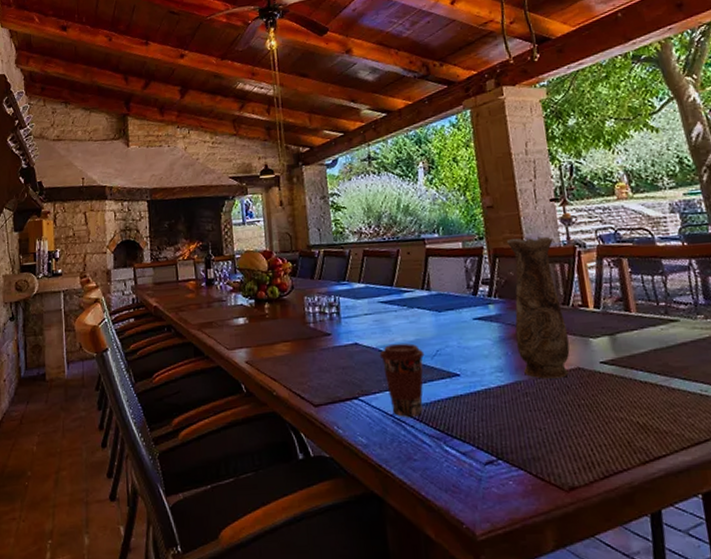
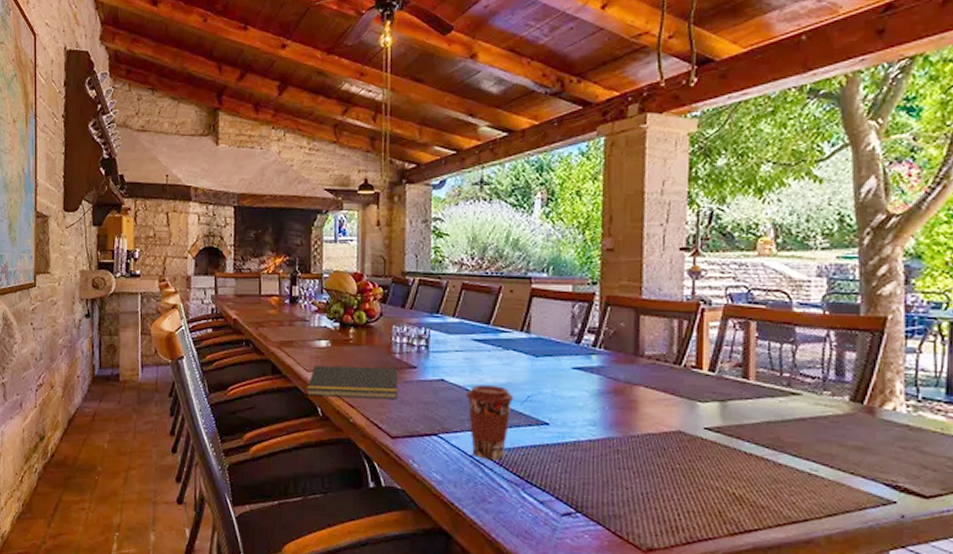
notepad: none [229,338,317,374] -> present [307,365,399,399]
vase: present [506,236,570,379] -> none [616,286,677,439]

